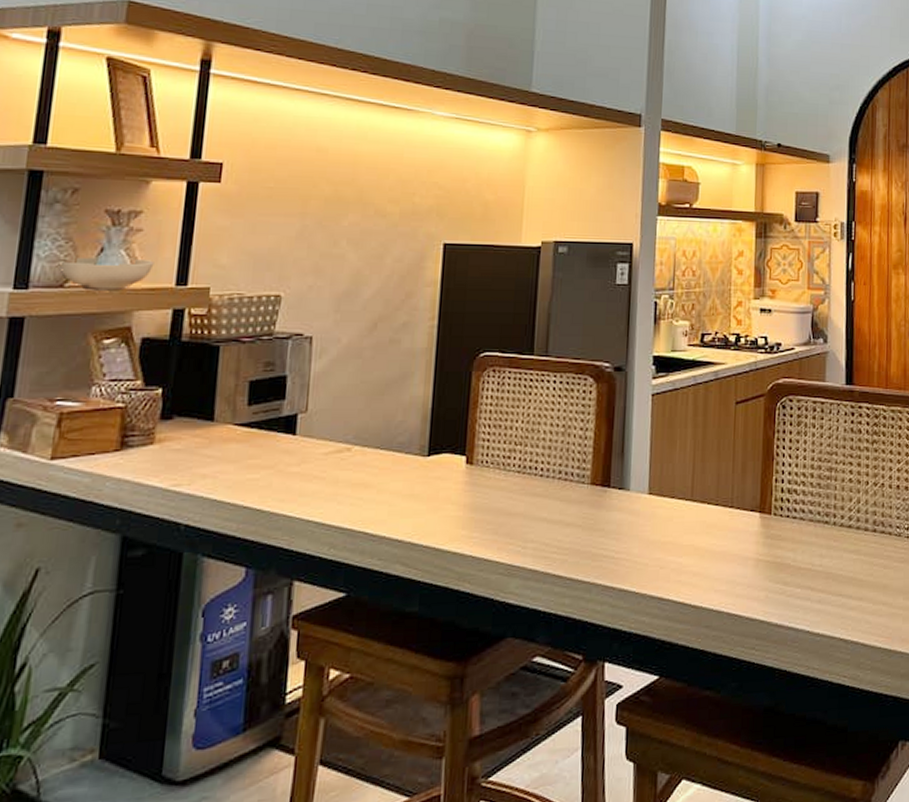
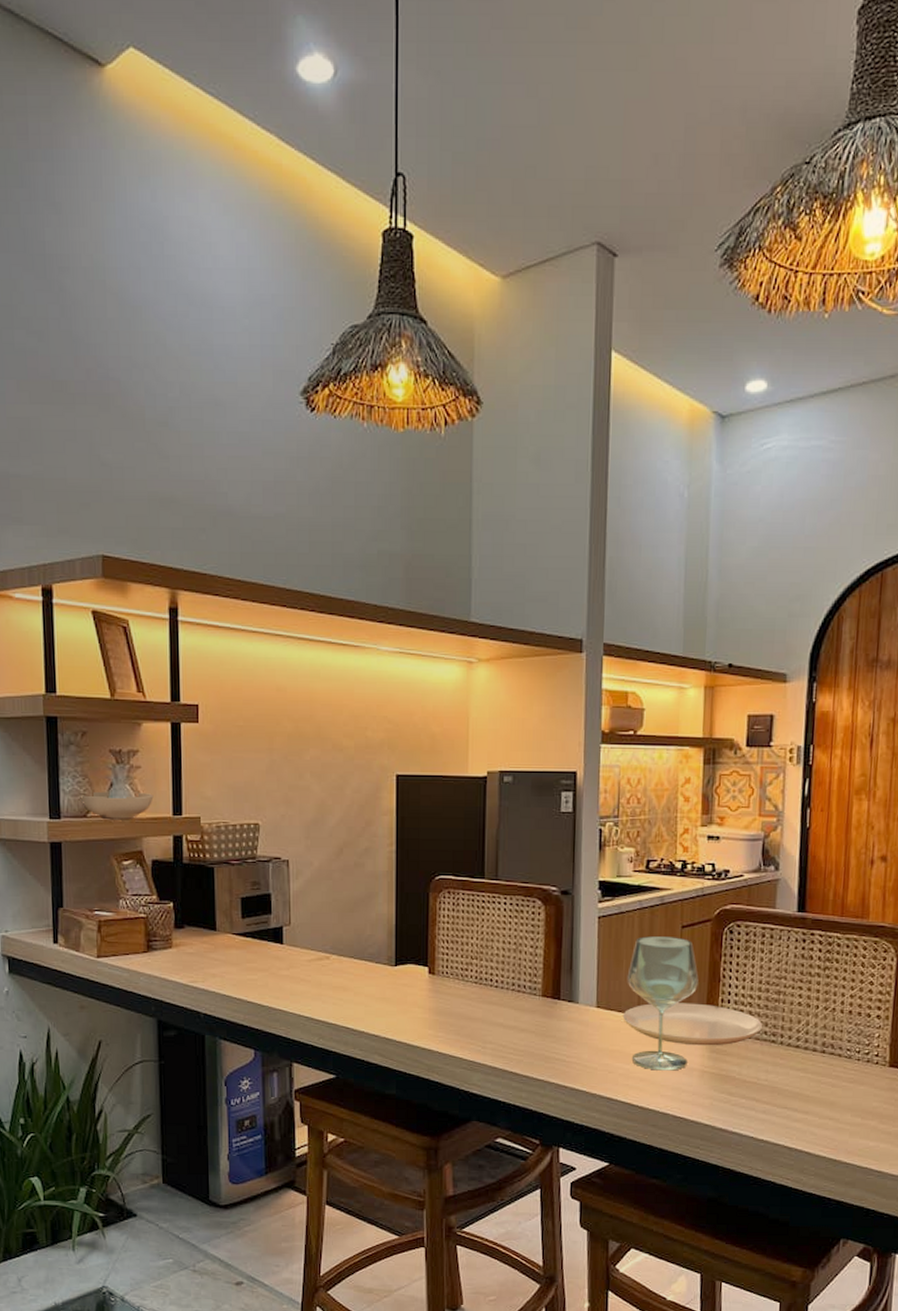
plate: none [675,484,817,532] -> present [622,1003,763,1046]
wine glass: none [680,414,753,562] -> present [627,936,699,1071]

